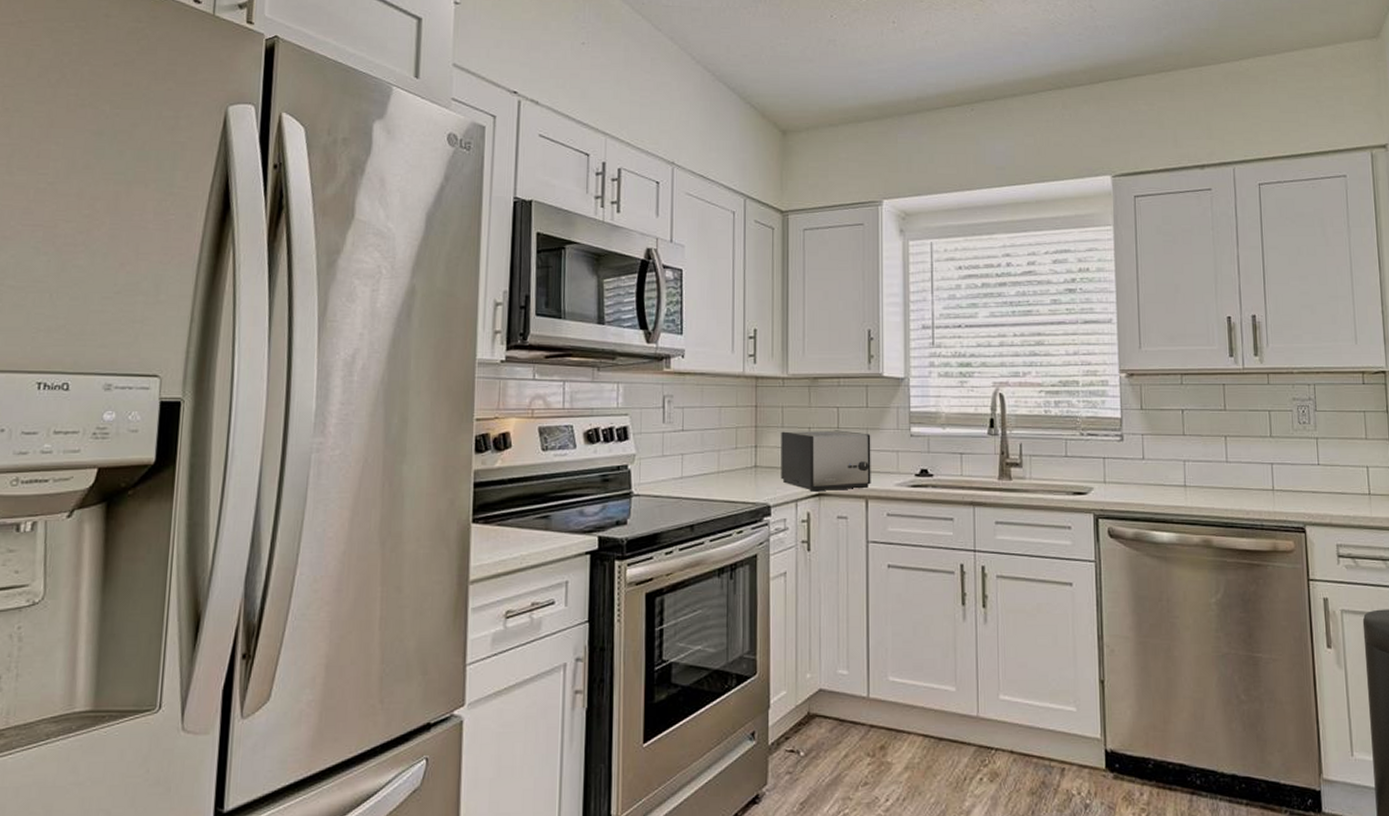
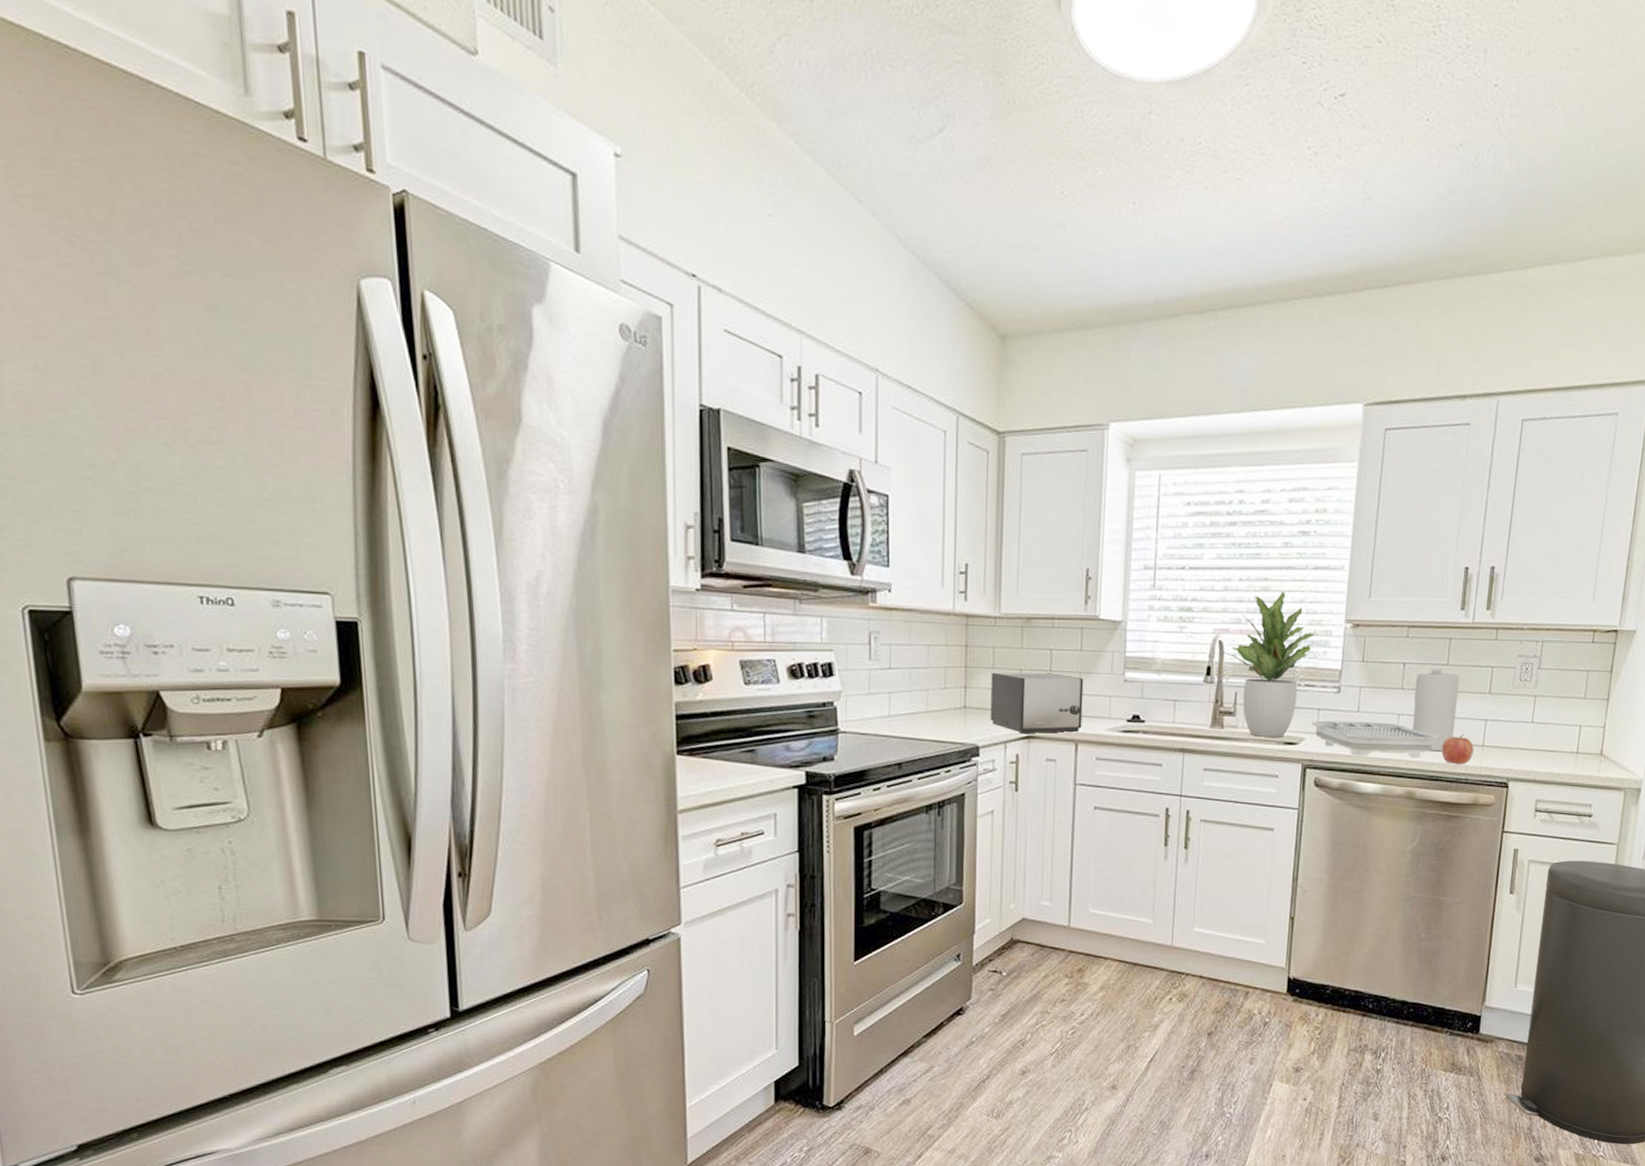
potted plant: none [1003,345,1091,487] -> present [1222,591,1315,737]
dish rack: none [1098,469,1227,504] -> present [1311,720,1438,757]
paper towel holder: none [1195,414,1243,497] -> present [1412,668,1460,752]
fruit: none [1232,479,1265,510] -> present [1441,735,1474,765]

